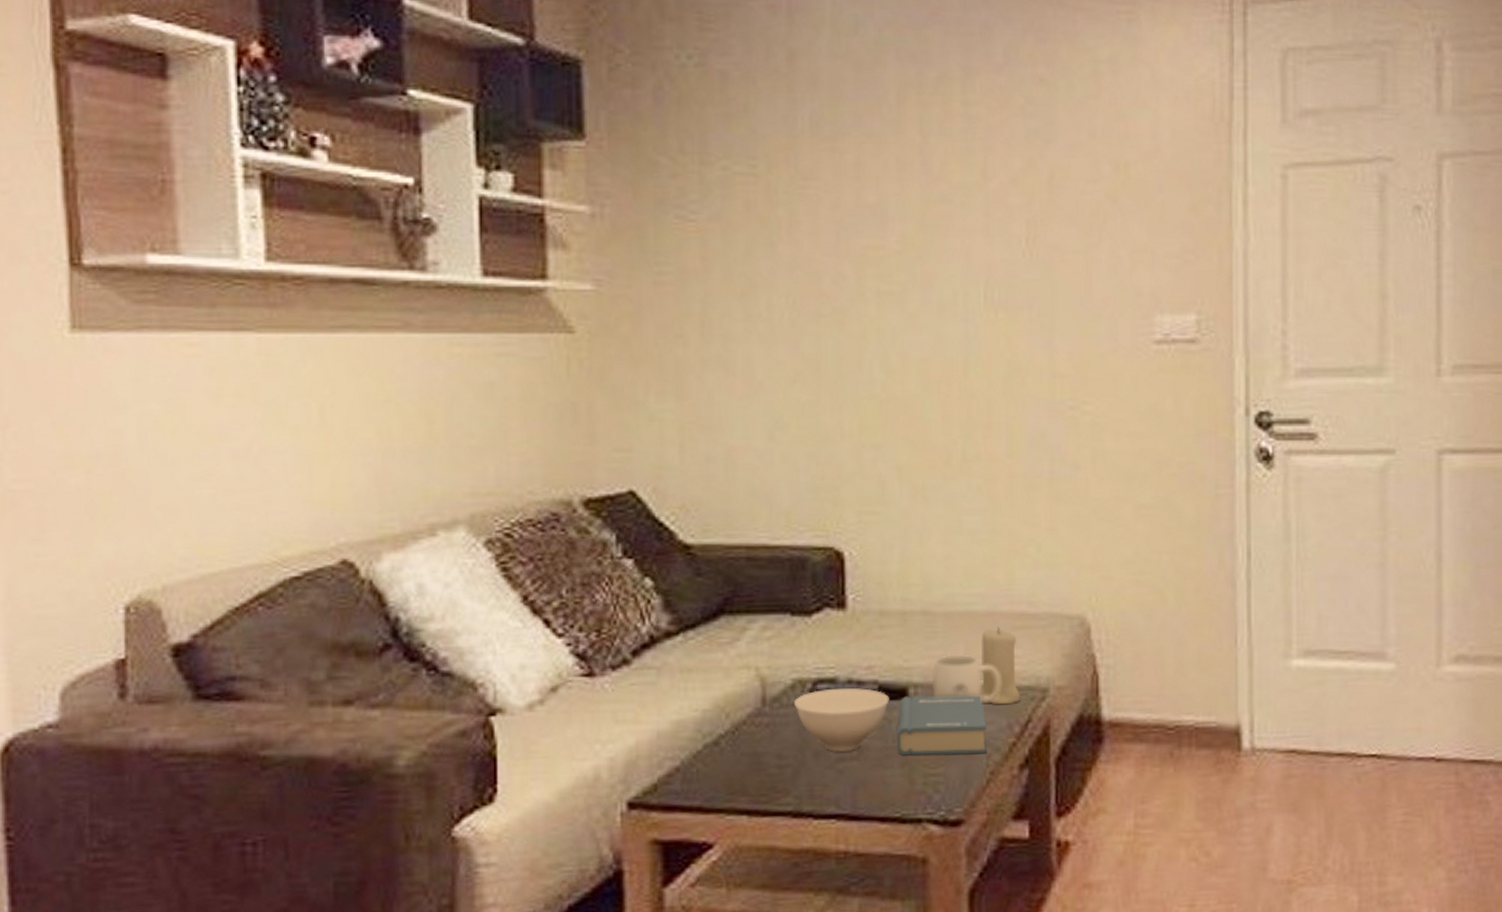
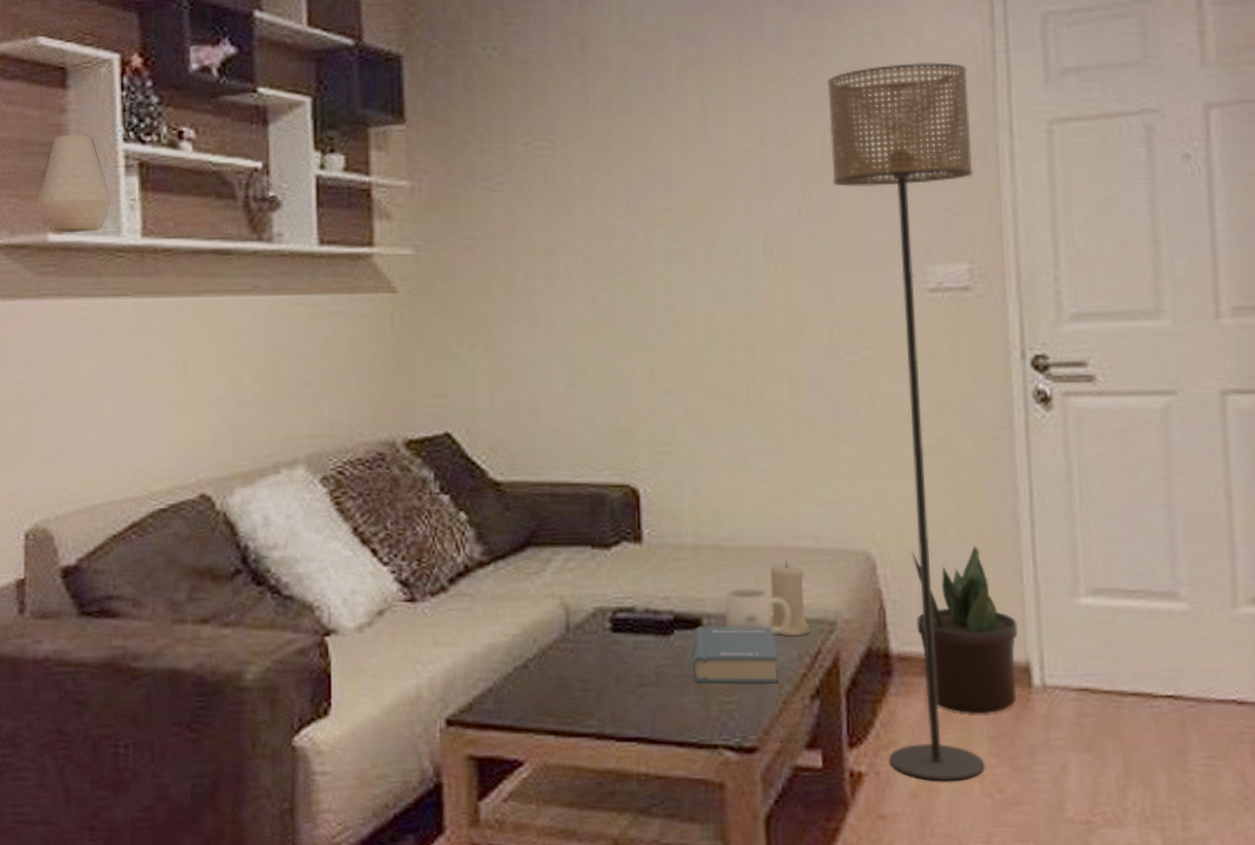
vase: none [132,136,230,255] -> present [37,135,114,234]
bowl: present [794,687,890,753] -> none [596,617,685,679]
floor lamp: none [1056,96,1205,847] -> present [826,62,985,781]
planter: none [1127,608,1230,778] -> present [911,545,1018,713]

